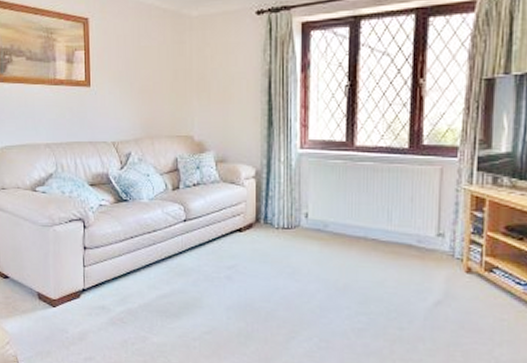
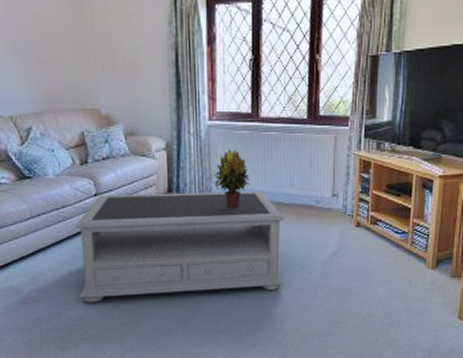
coffee table: none [163,220,382,337] -> present [74,191,285,303]
potted plant: none [303,179,343,243] -> present [214,149,251,209]

